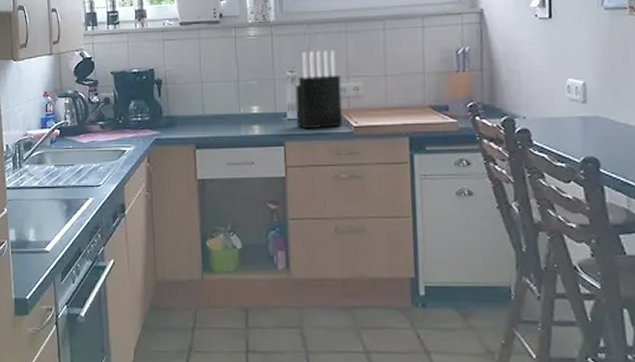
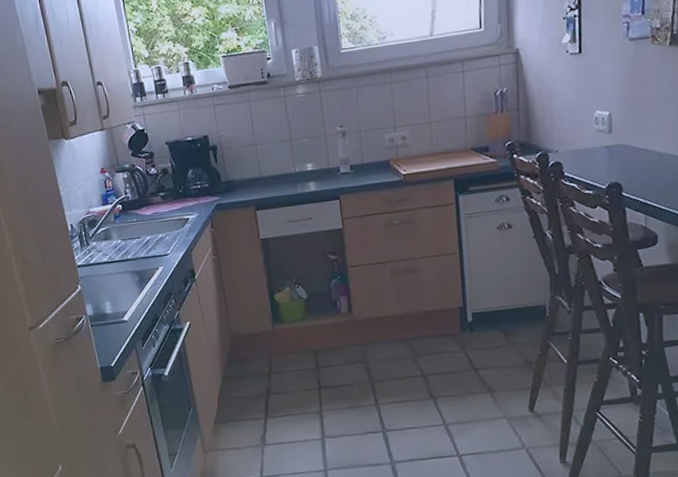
knife block: present [295,50,342,130] -> none [346,101,392,182]

